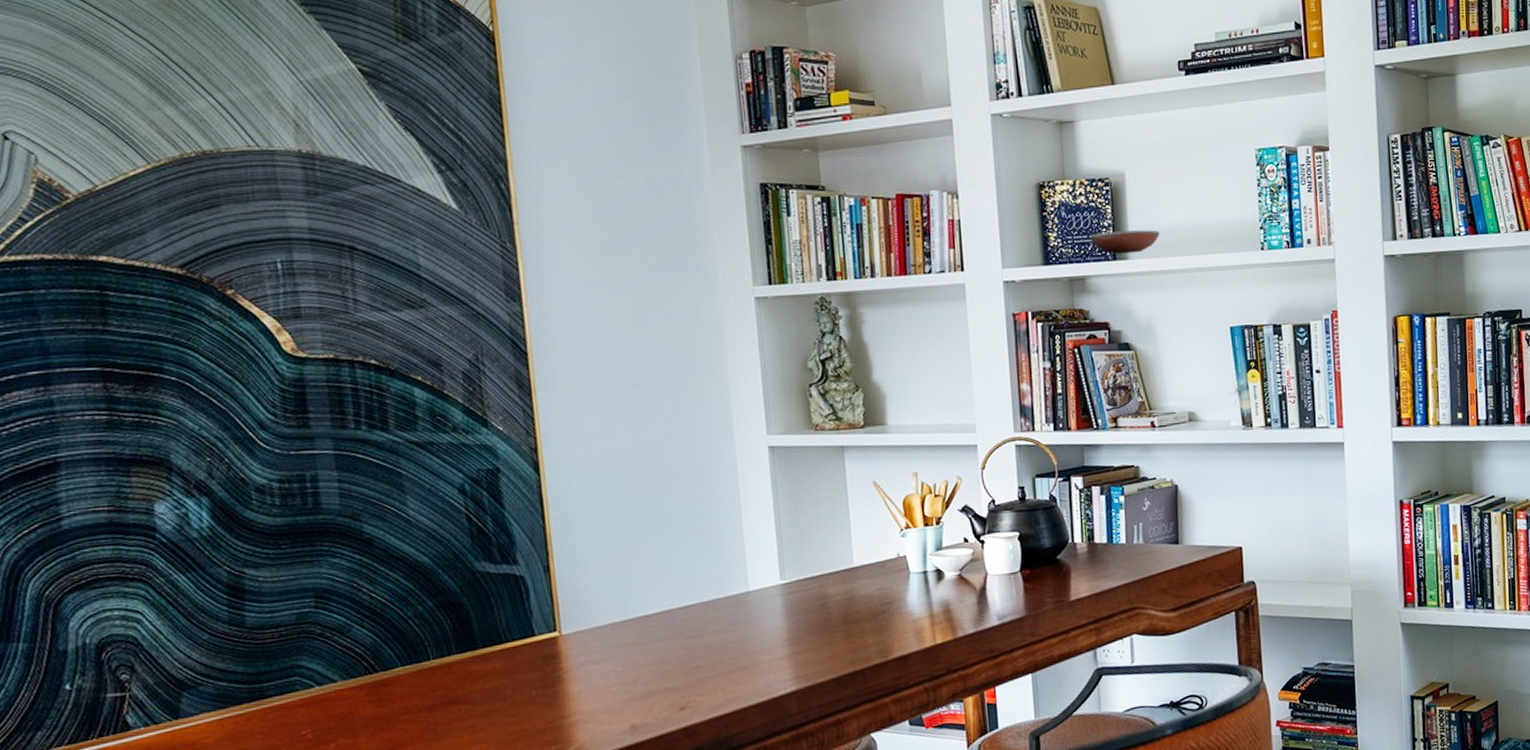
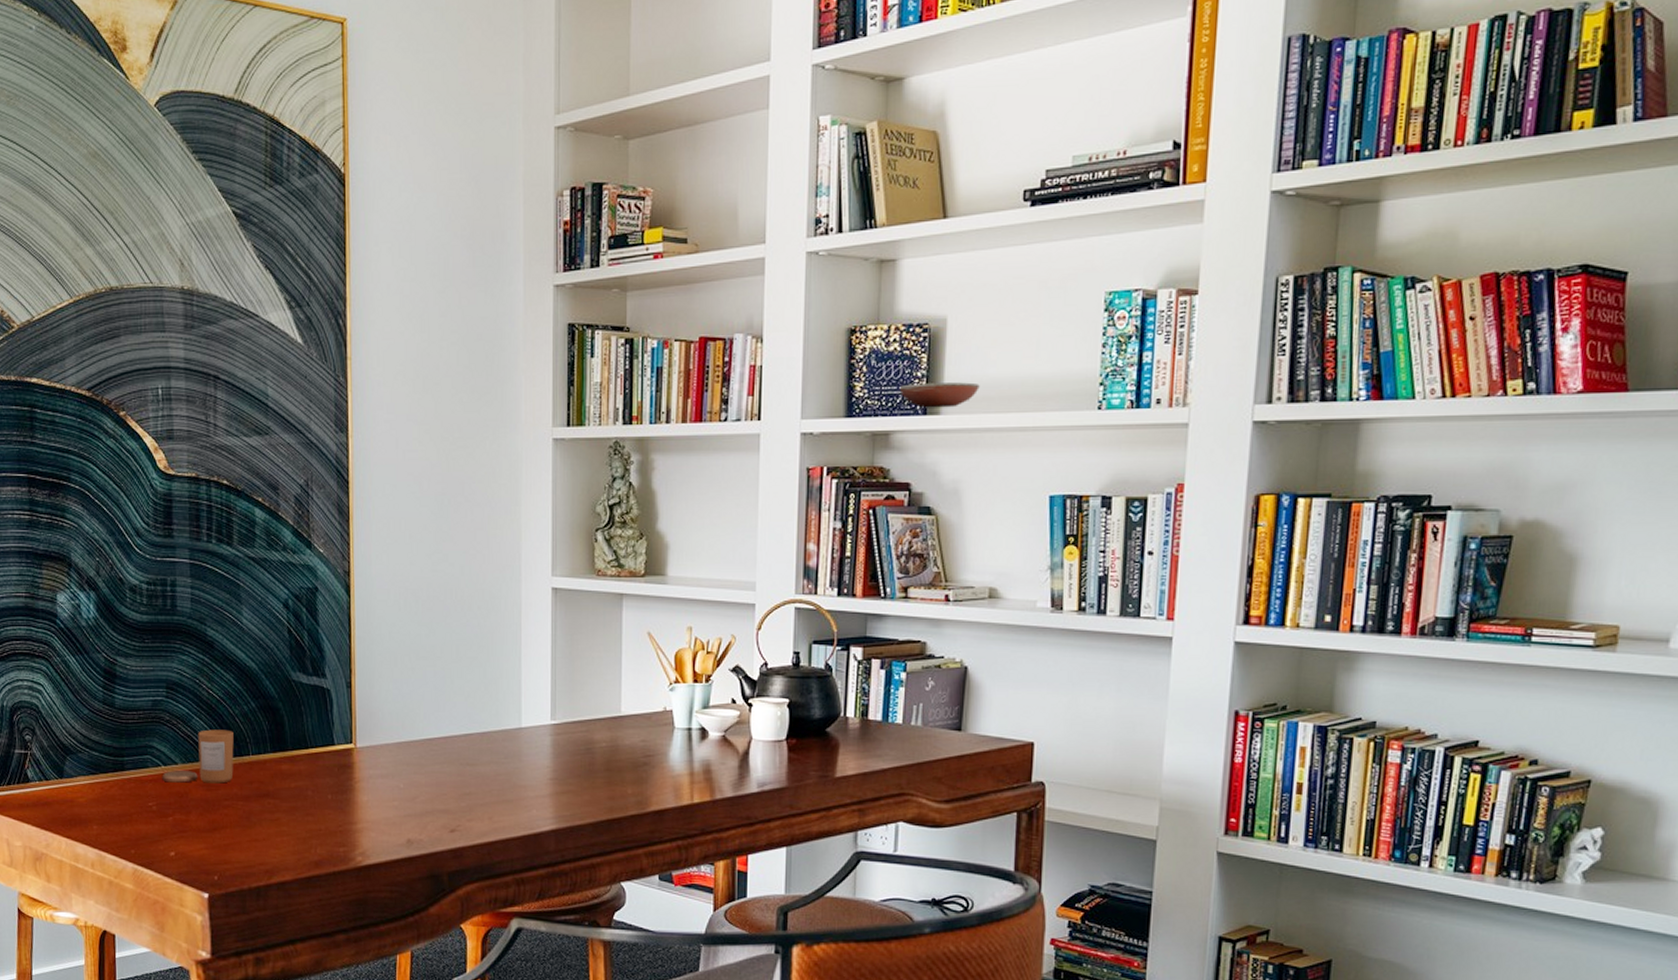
candle: none [316,635,411,705] -> present [162,729,234,784]

